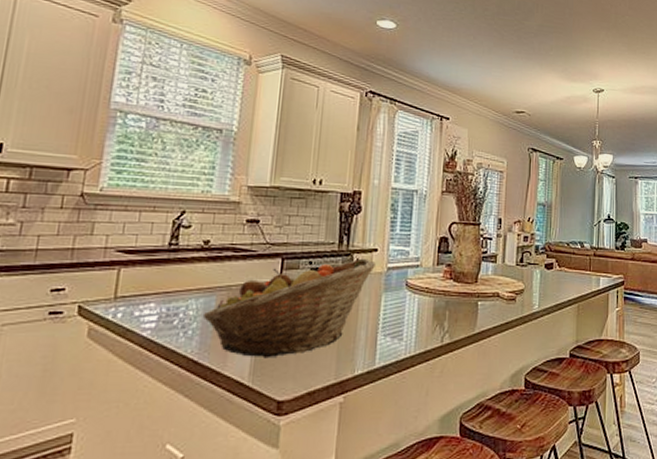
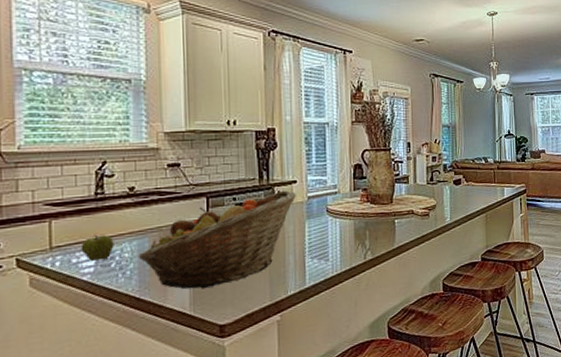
apple: none [145,287,181,316] -> present [80,234,114,261]

